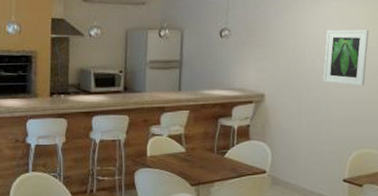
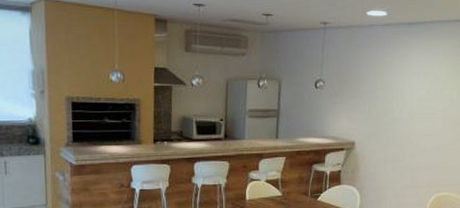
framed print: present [323,29,369,87] -> none [408,82,451,135]

